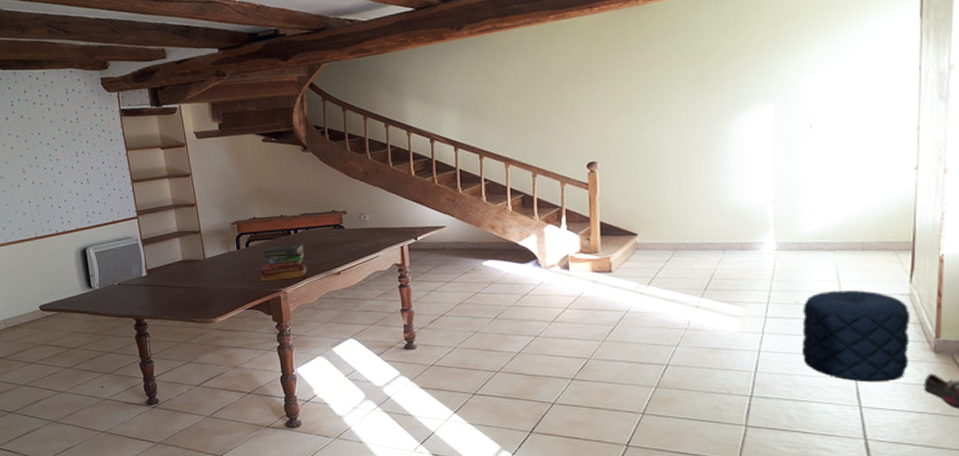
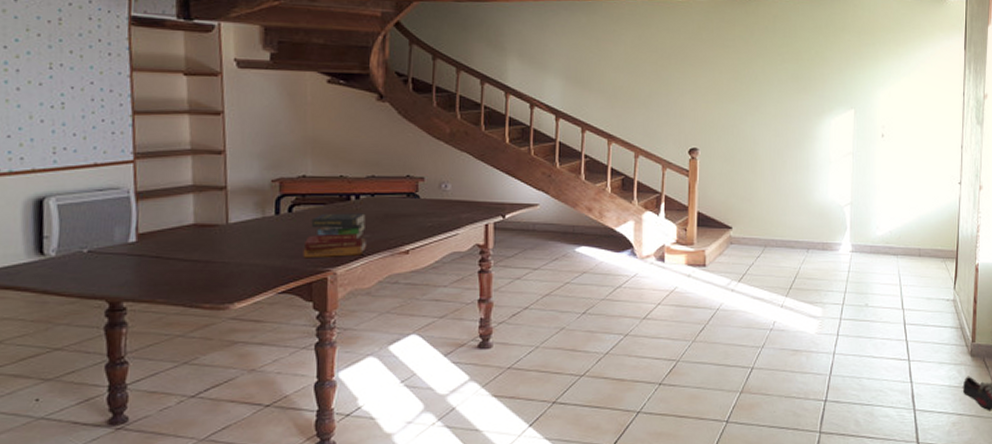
pouf: present [802,290,911,381] -> none [870,294,954,384]

